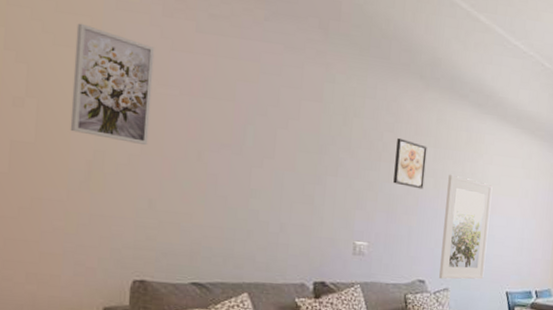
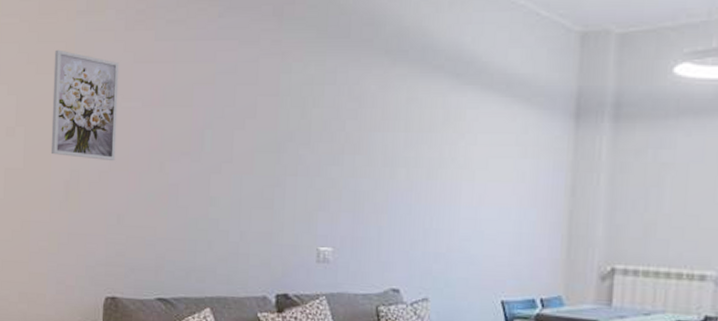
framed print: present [393,137,427,190] -> none [359,125,397,182]
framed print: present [439,174,493,280] -> none [416,161,479,287]

